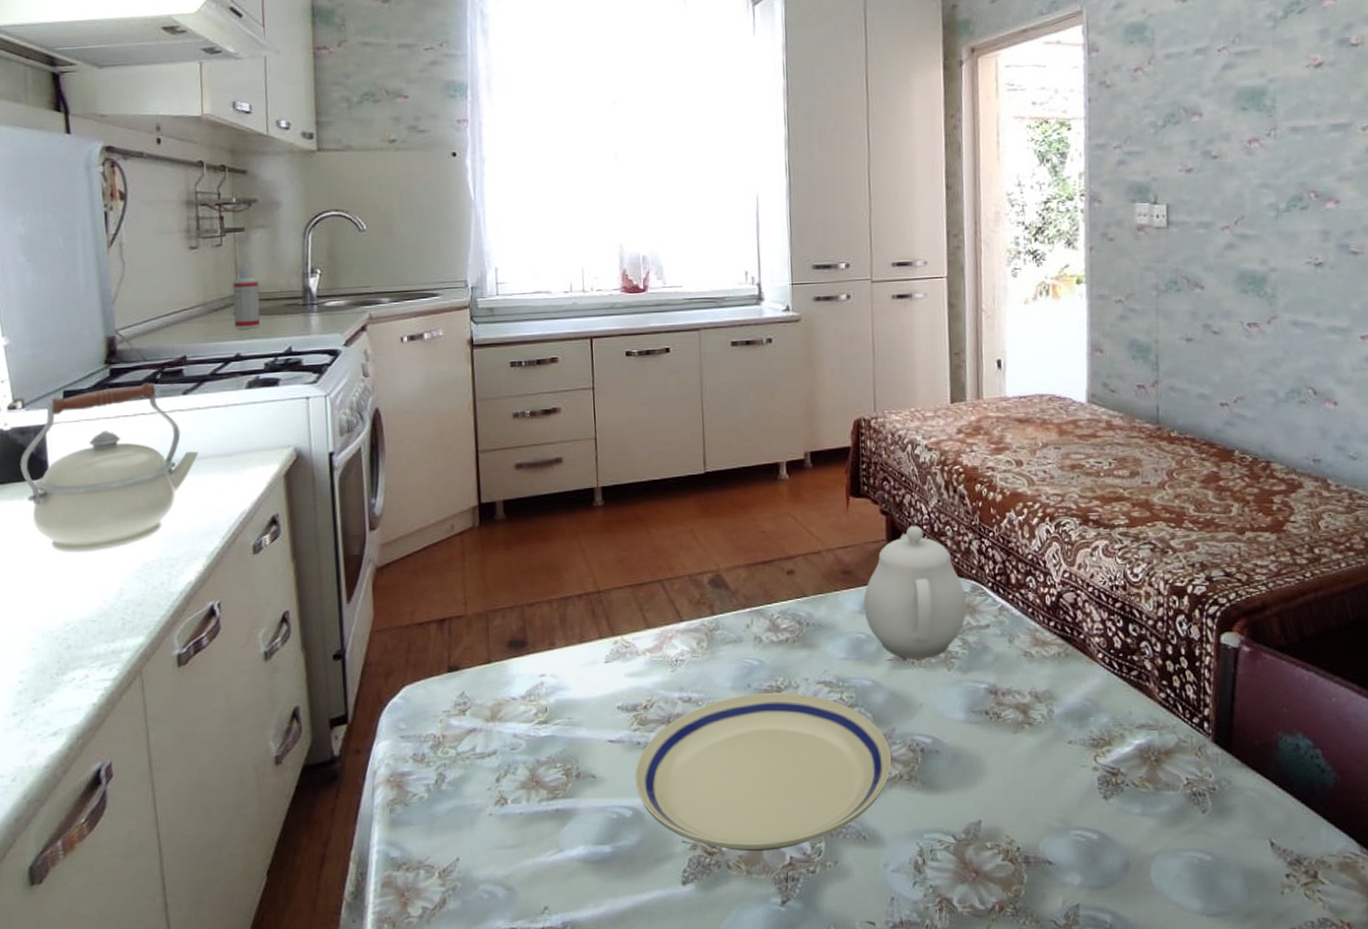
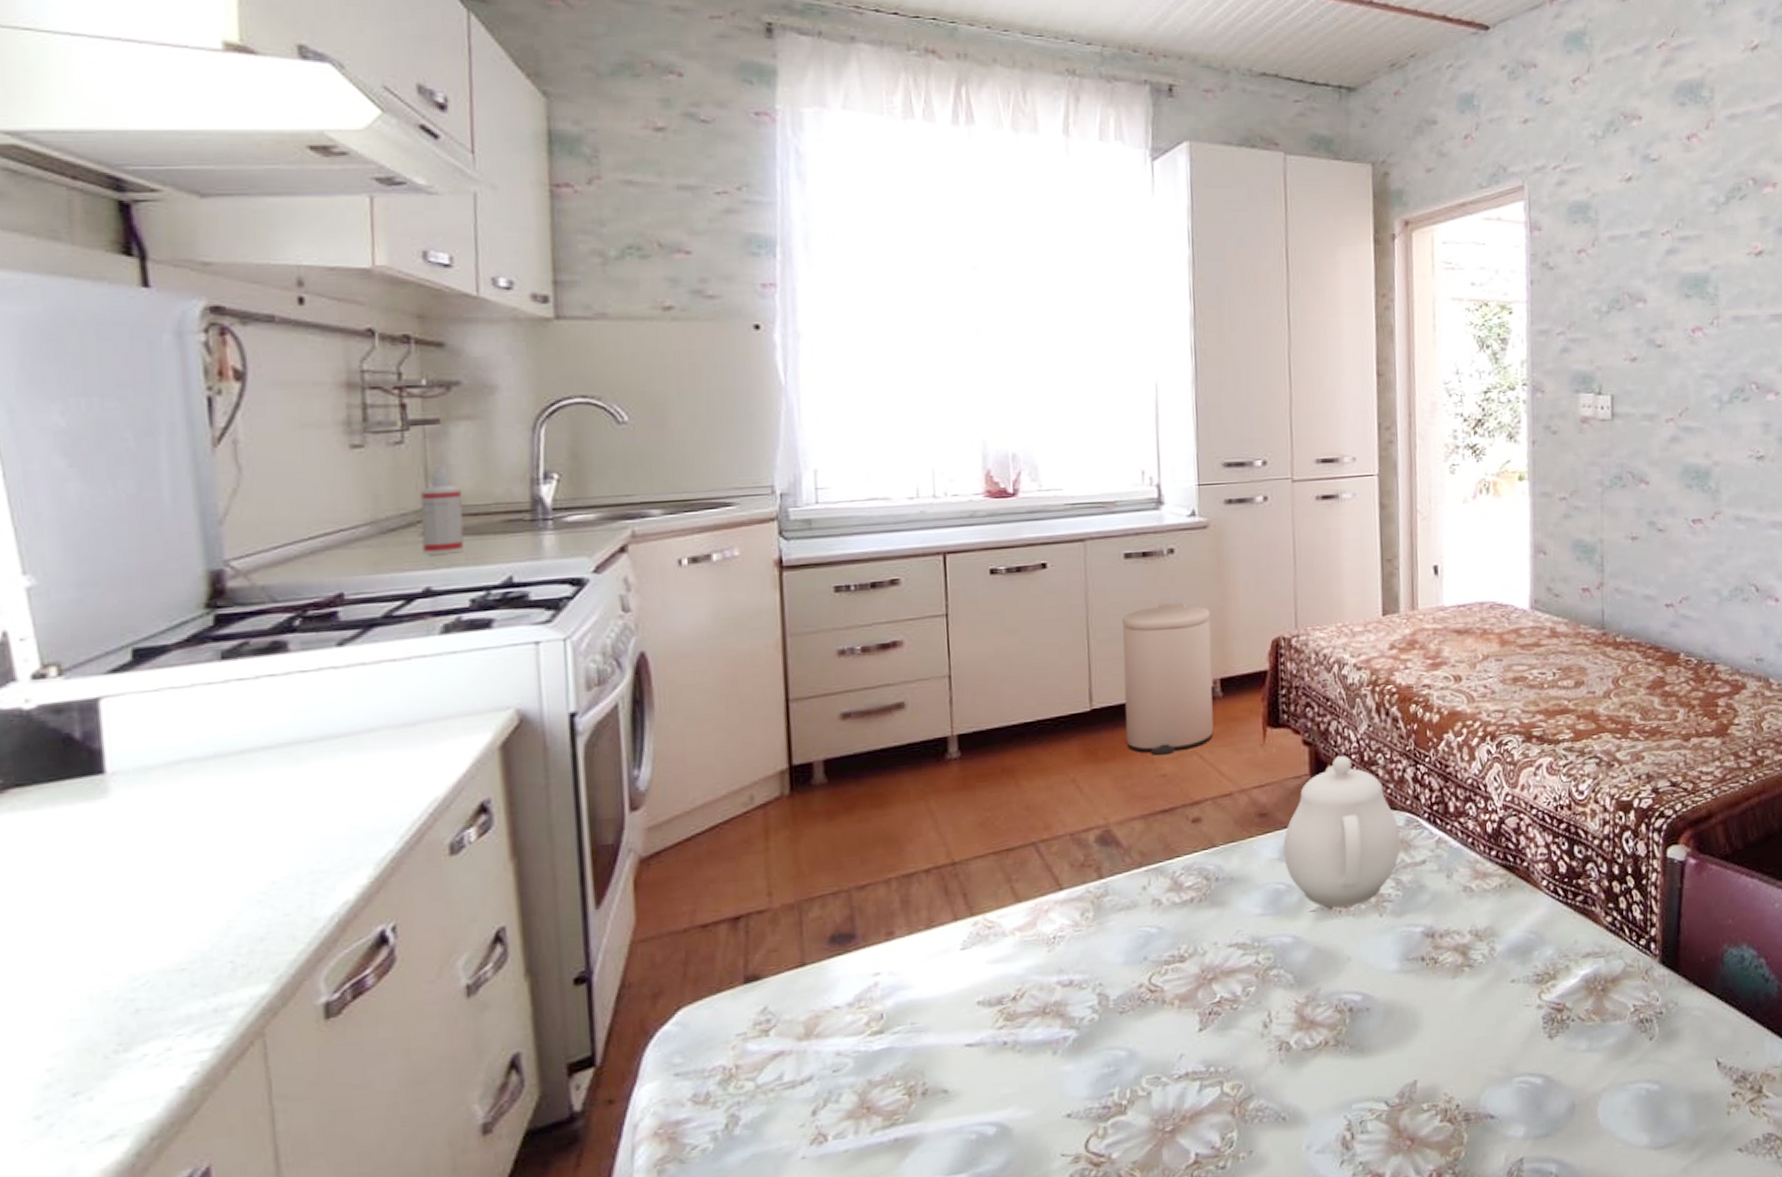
kettle: present [20,382,199,553] -> none [53,631,362,878]
plate: present [635,693,892,852] -> none [1000,961,1316,1156]
pedal bin: none [730,384,805,515] -> present [1122,601,1214,756]

